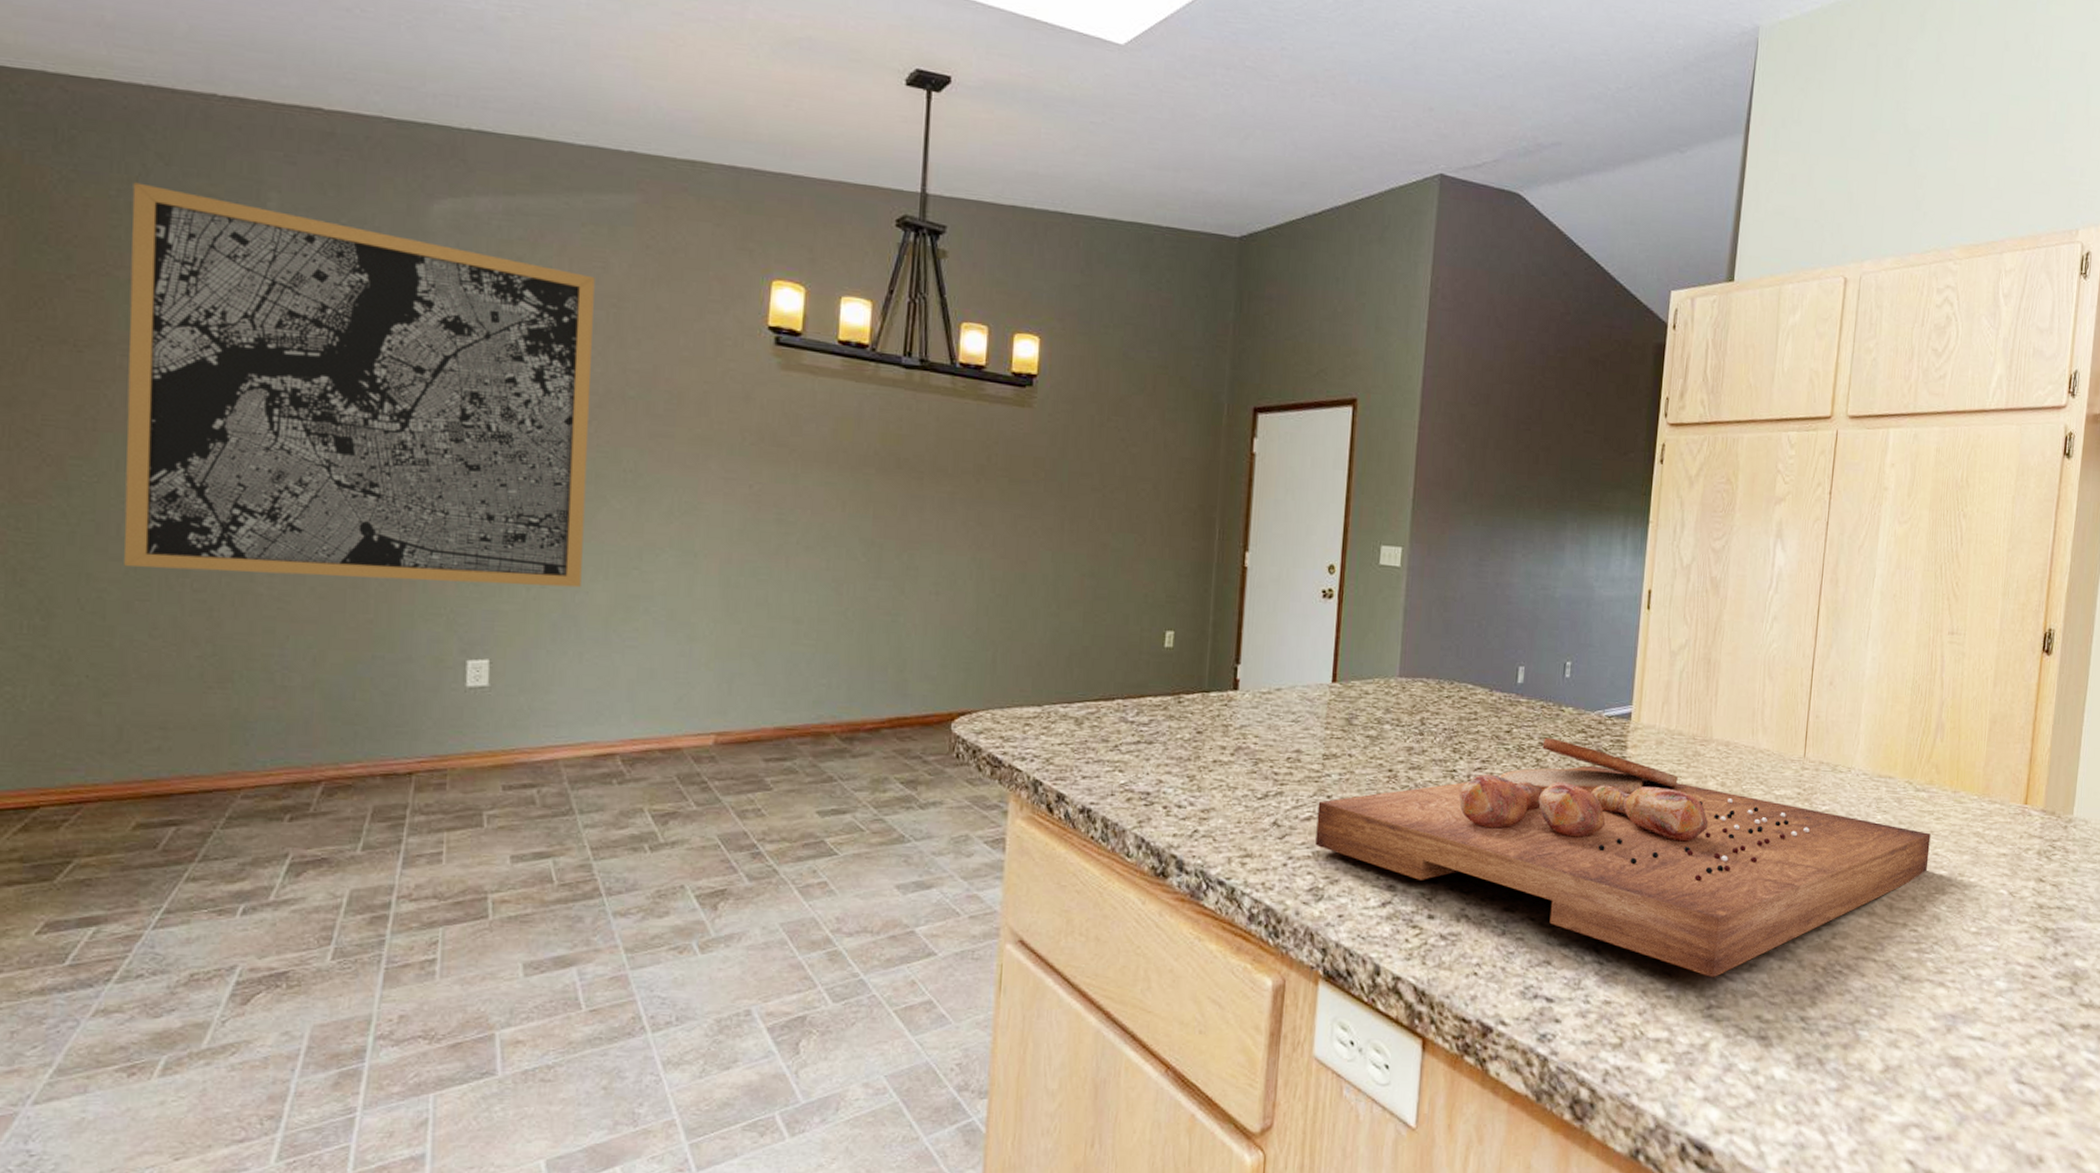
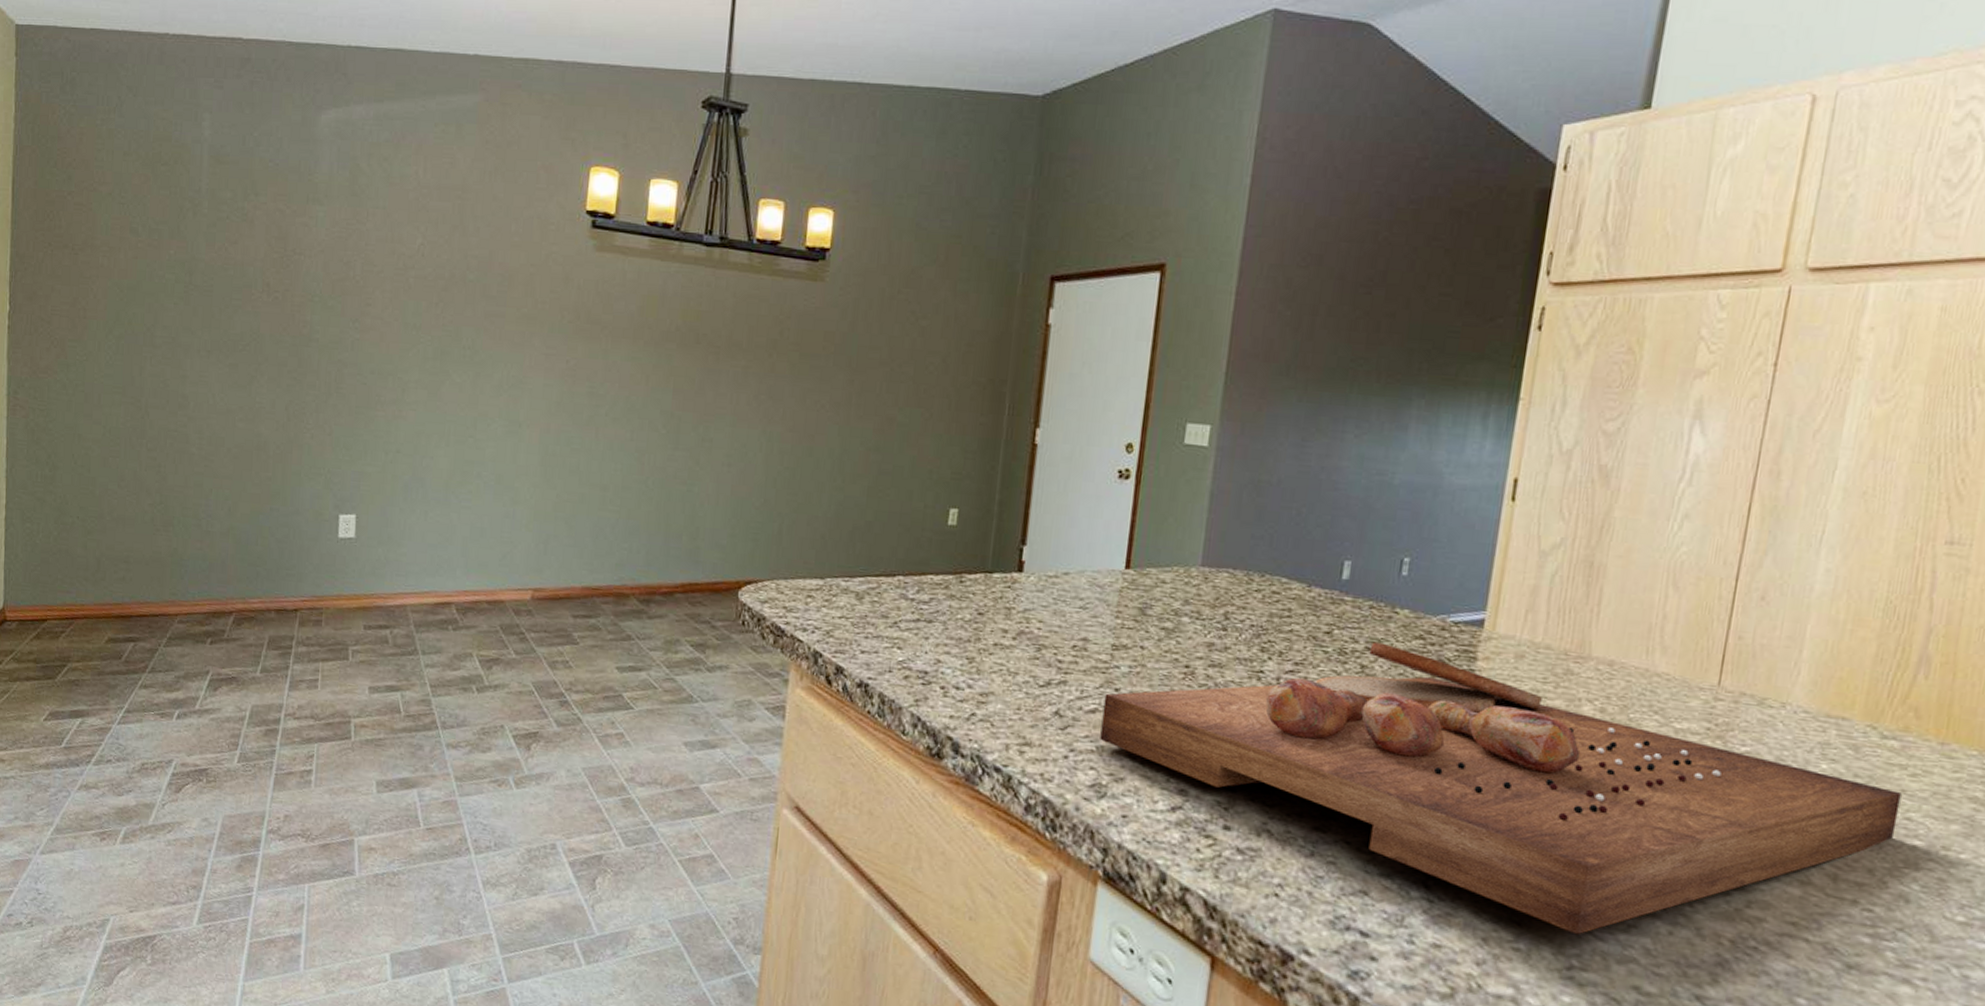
wall art: present [124,182,595,588] -> none [103,112,444,453]

